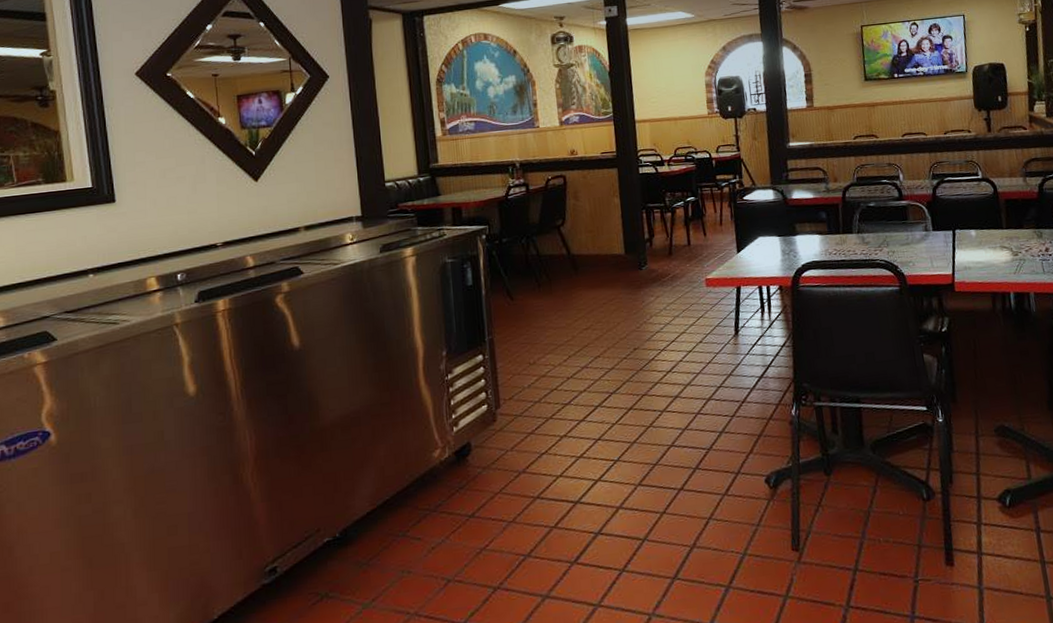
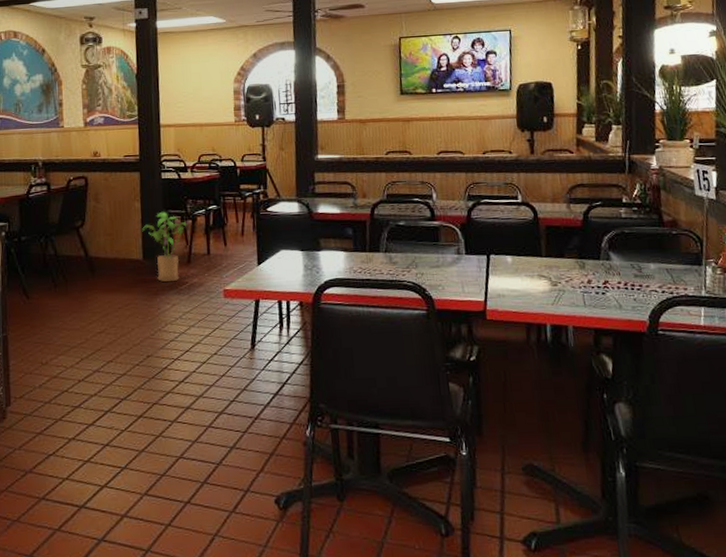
house plant: none [622,206,667,275] -> present [142,212,187,283]

